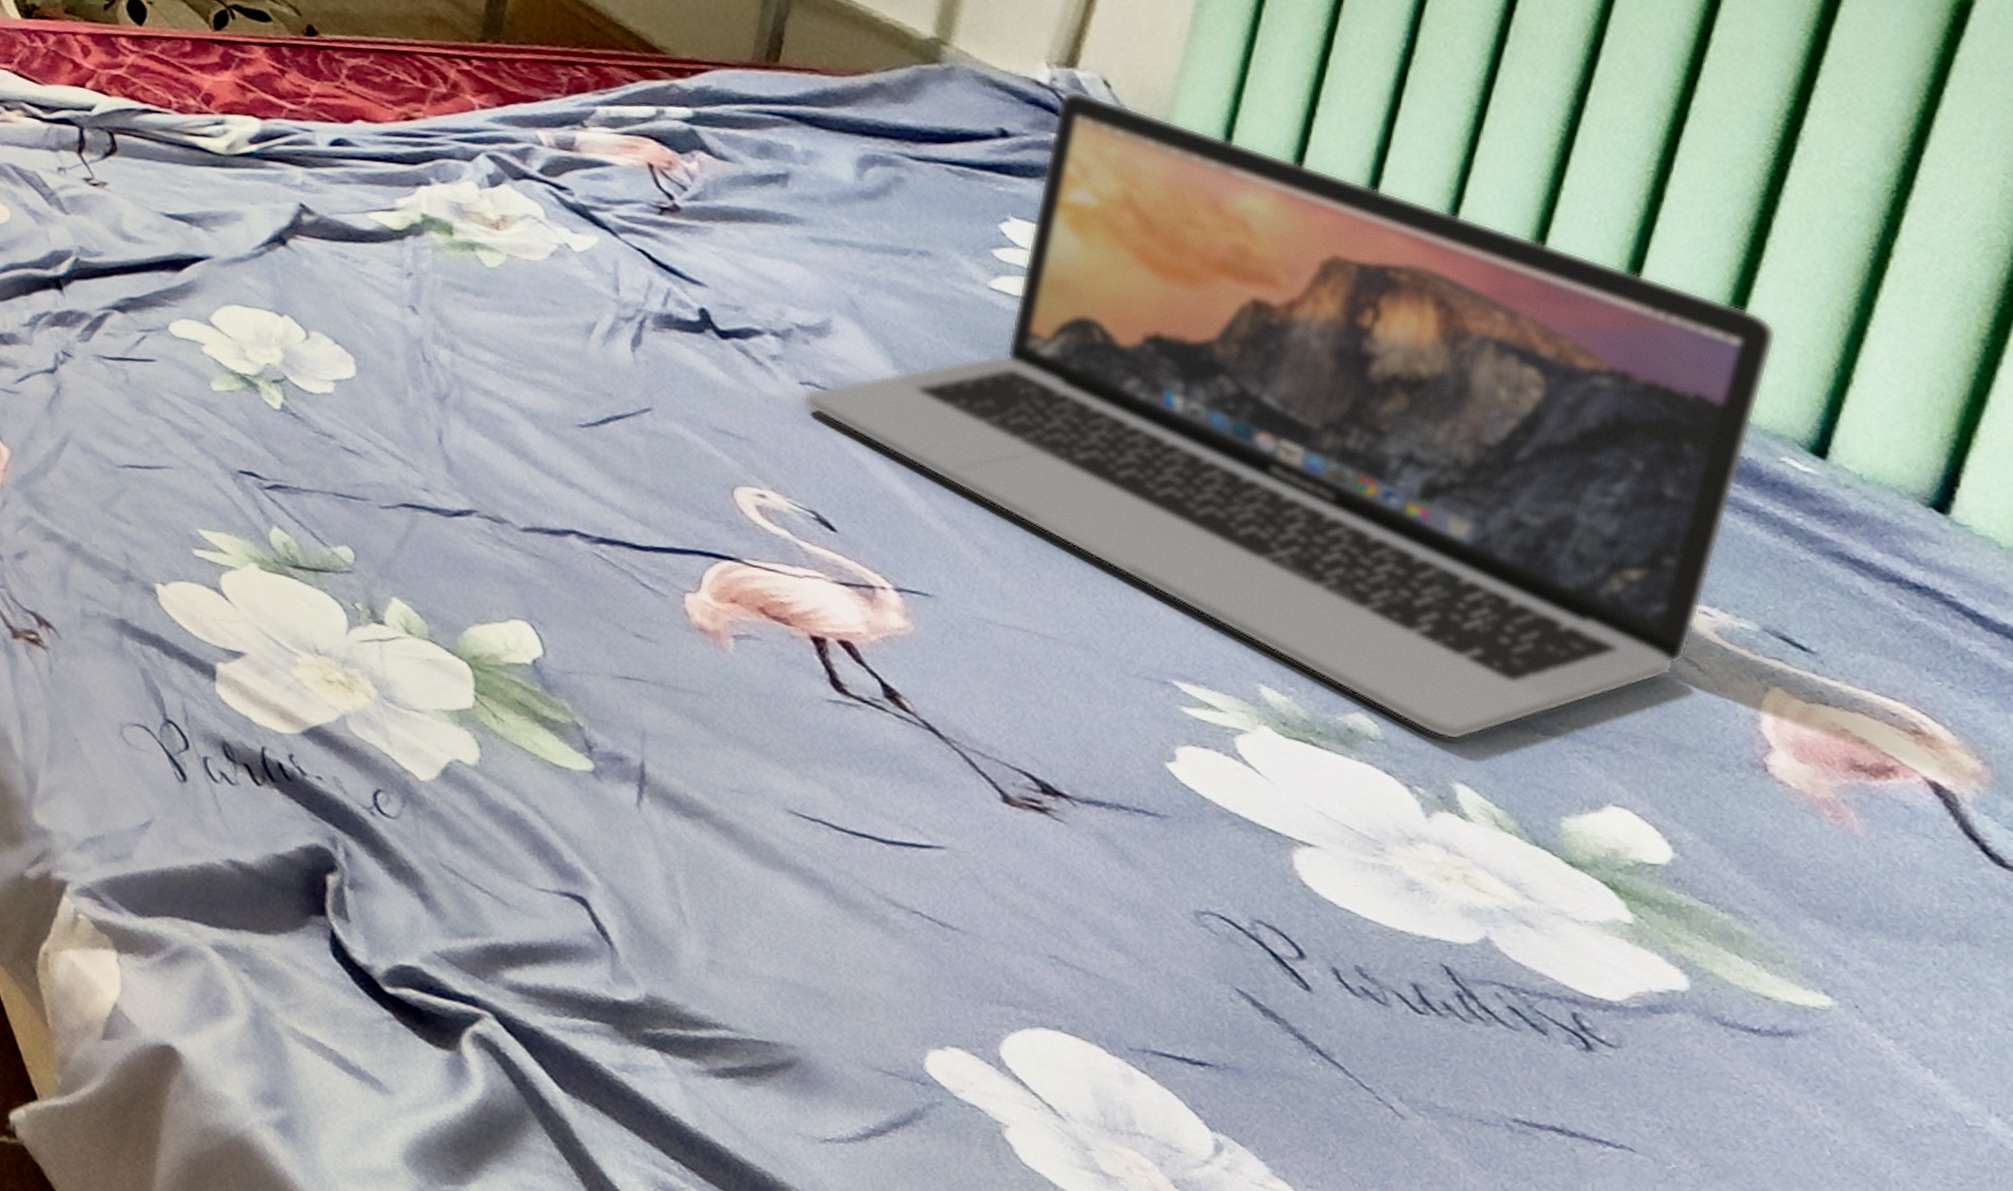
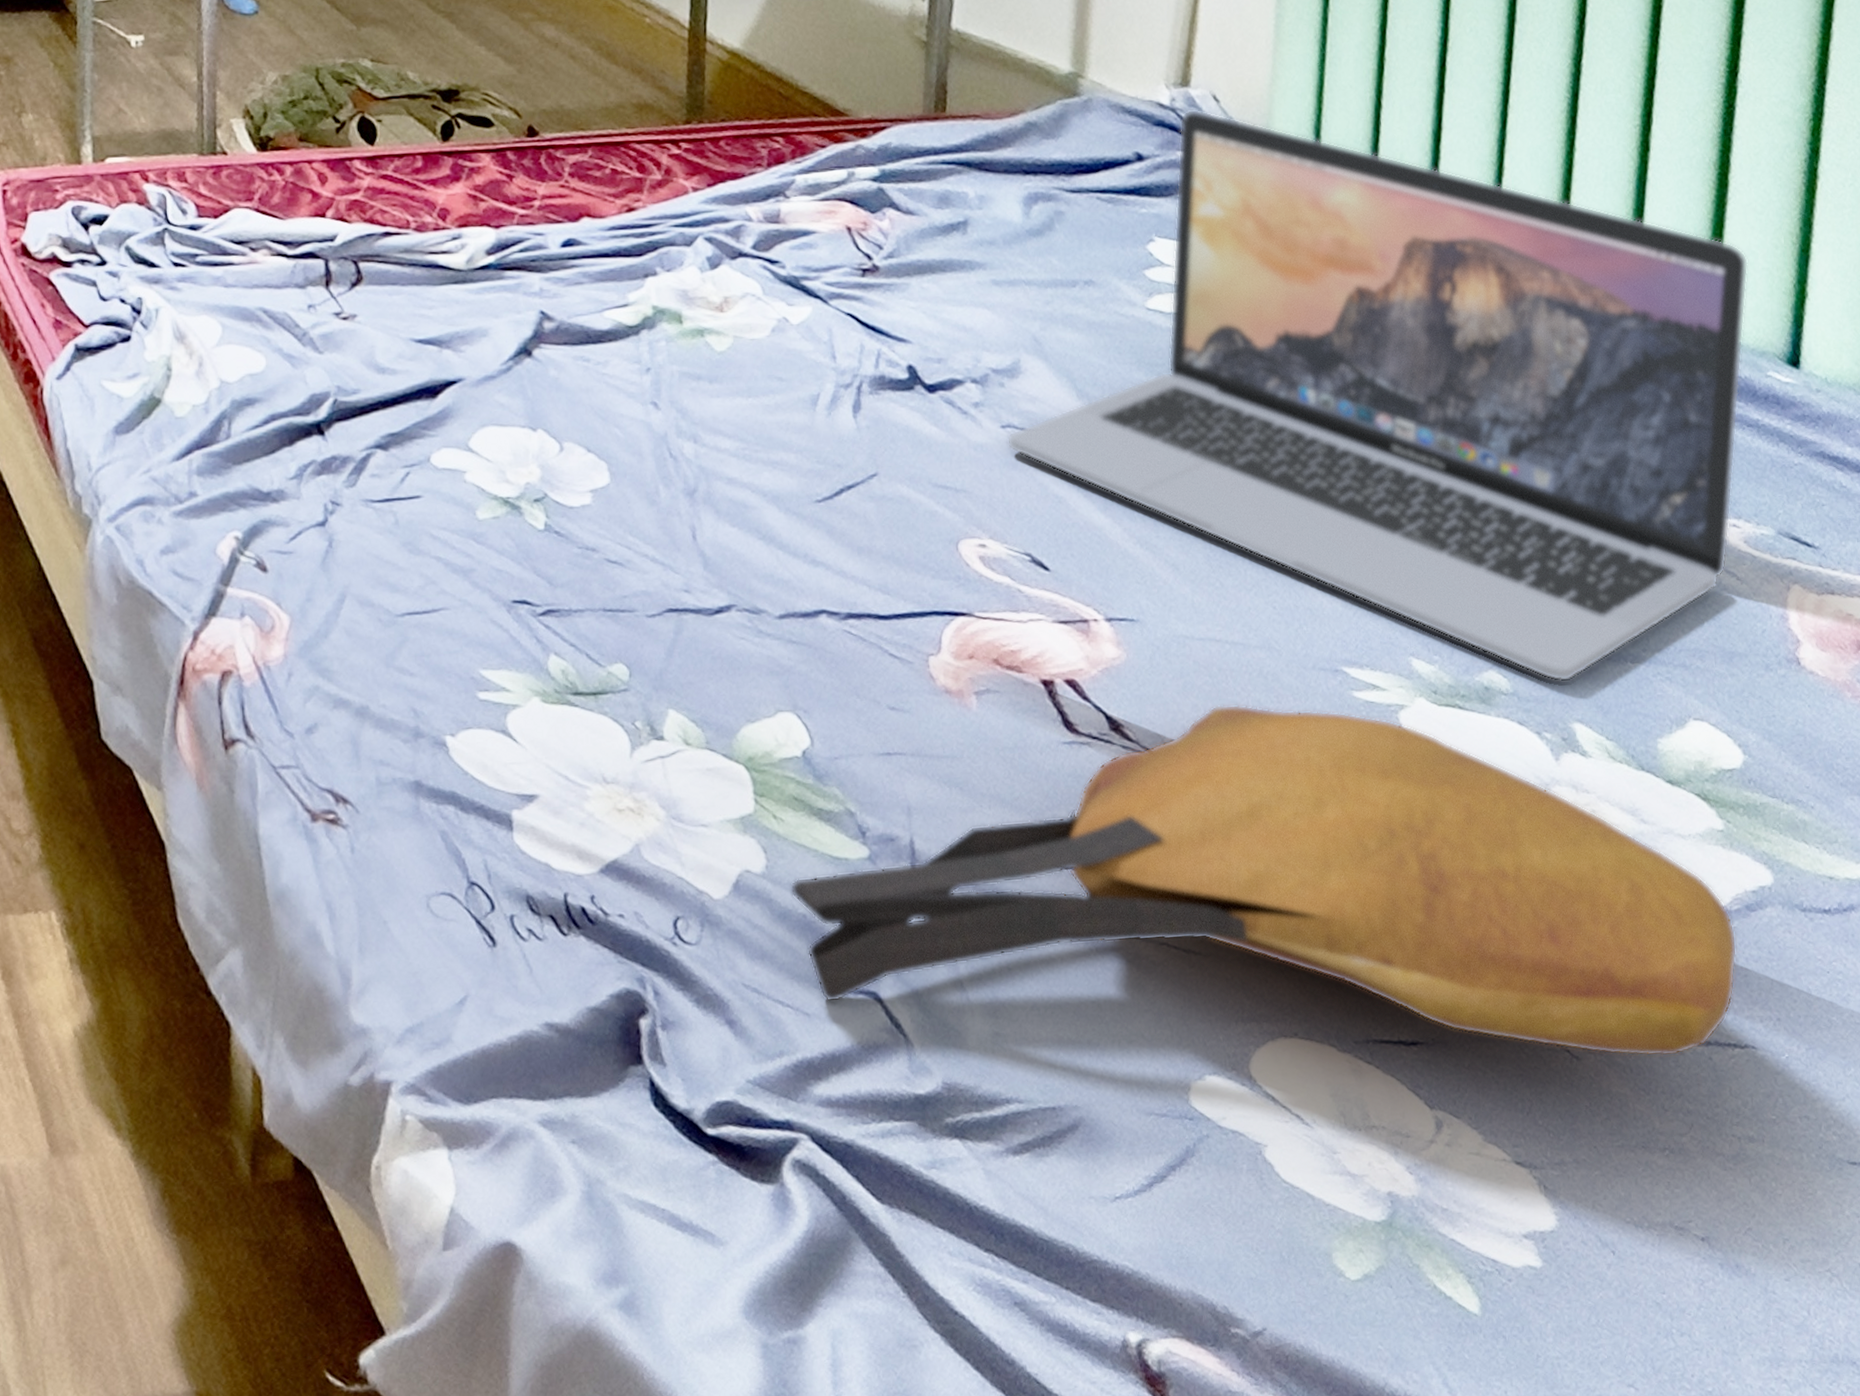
tote bag: none [502,693,1630,1139] -> present [790,704,1737,1057]

